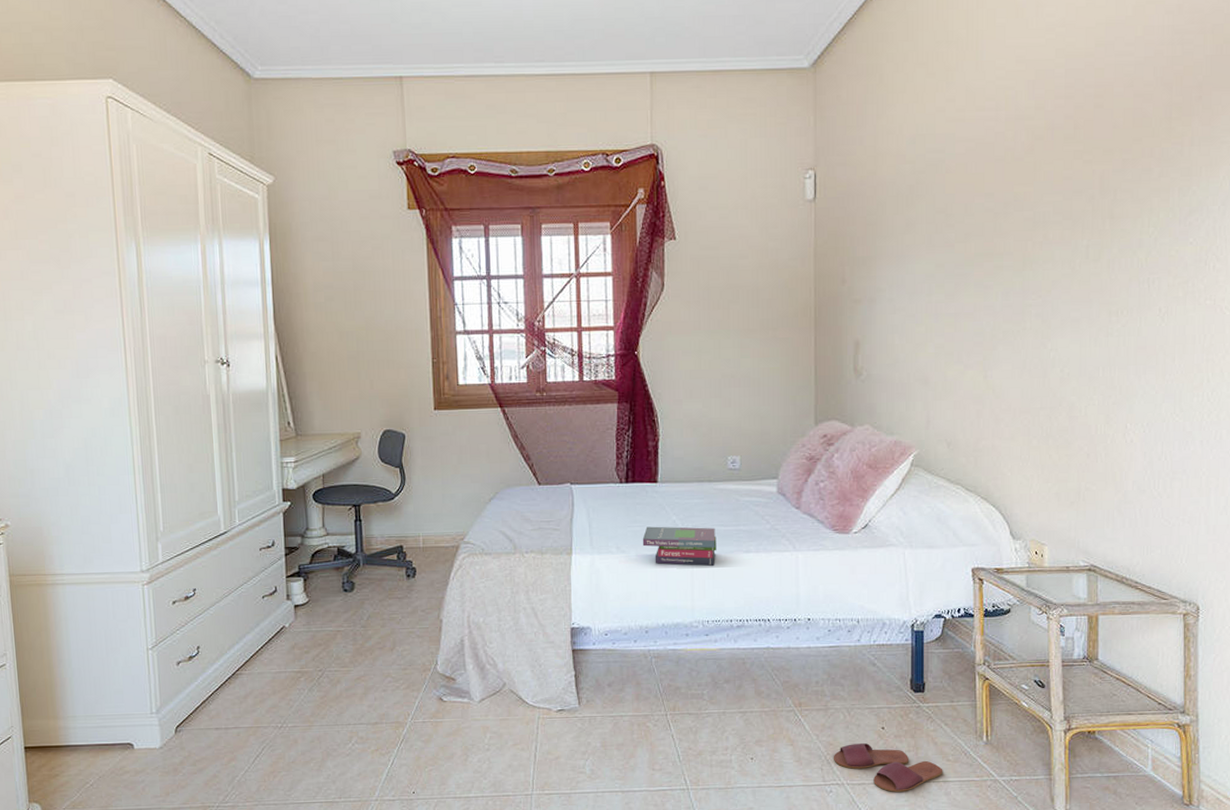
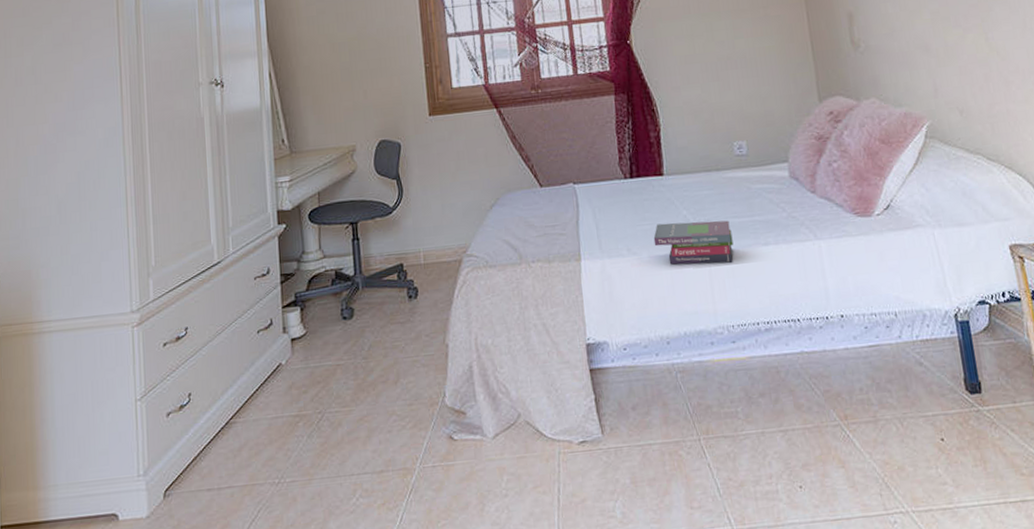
slippers: present [834,743,943,792] -> none [892,459,1019,518]

